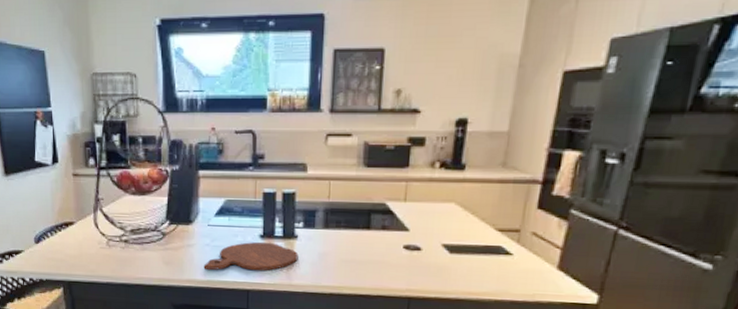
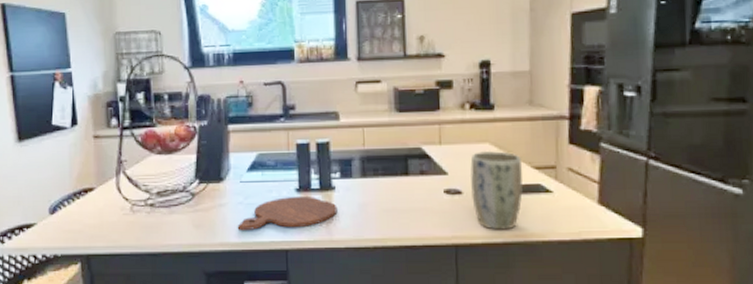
plant pot: none [430,210,486,288] -> present [470,150,523,230]

